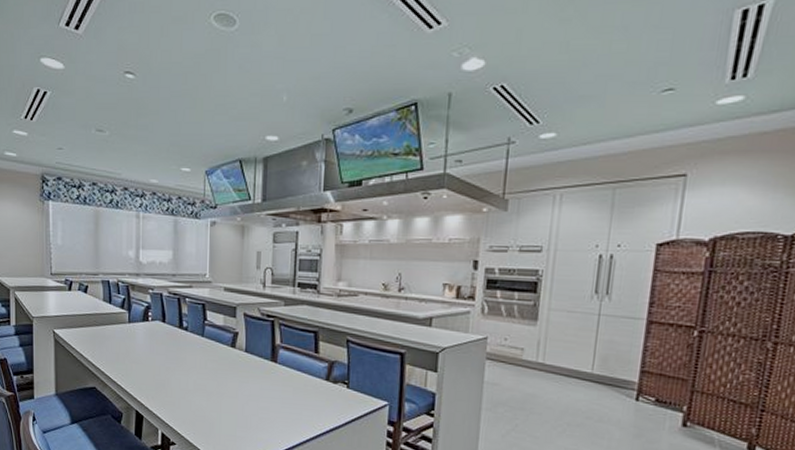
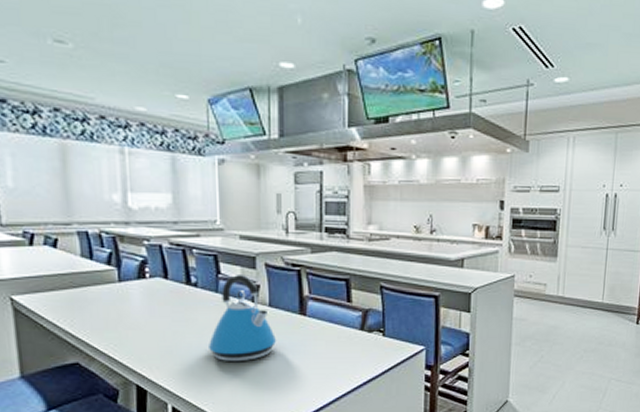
kettle: none [194,321,251,400] -> present [209,273,277,362]

